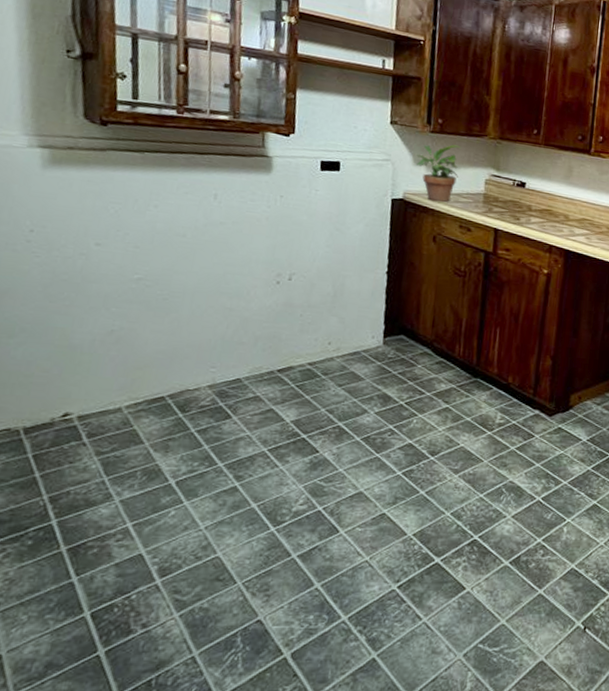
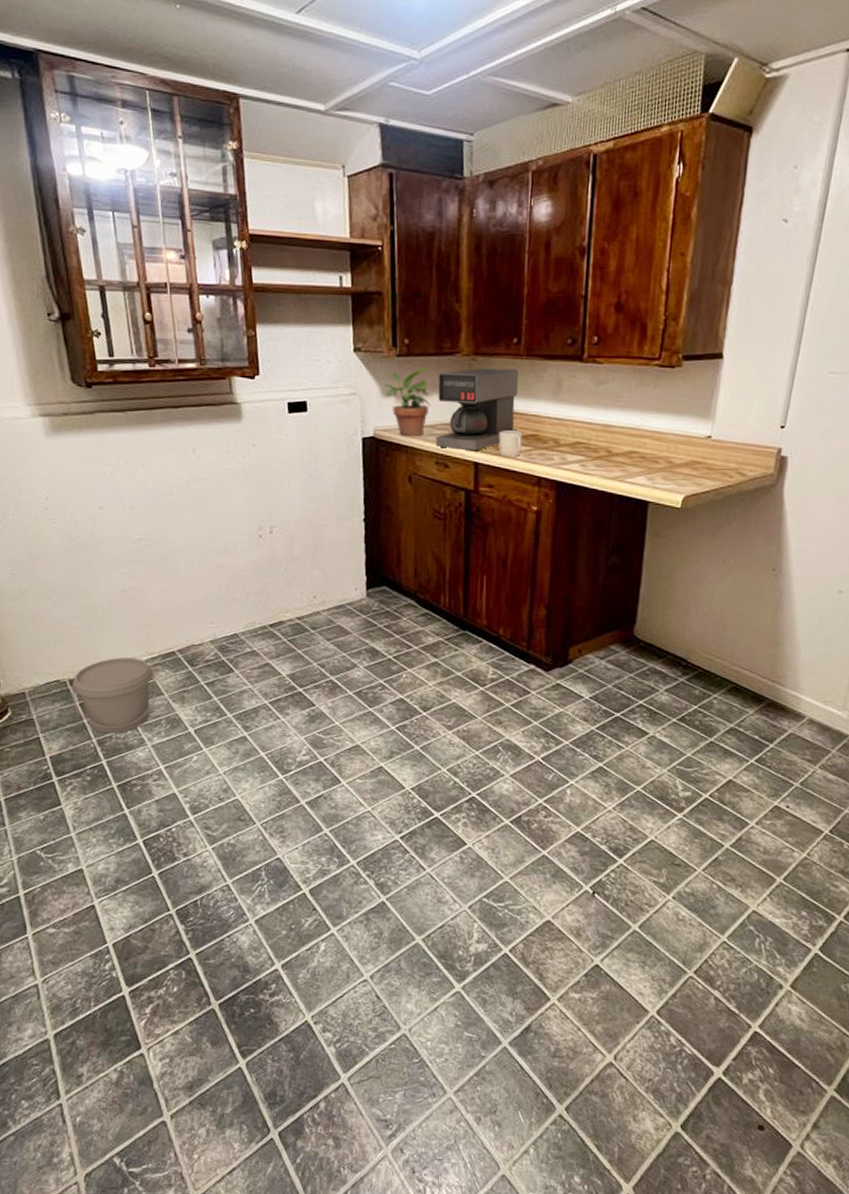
bucket: none [23,402,138,489] -> present [71,657,158,734]
coffee maker: none [460,150,537,221] -> present [435,367,519,453]
mug: none [516,203,538,227] -> present [498,430,523,458]

